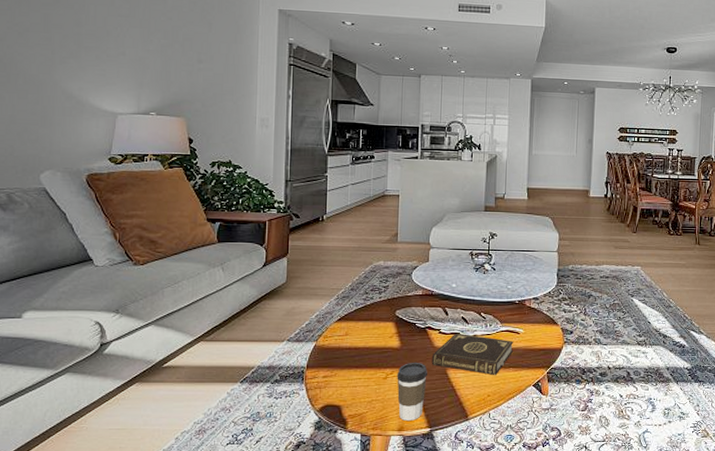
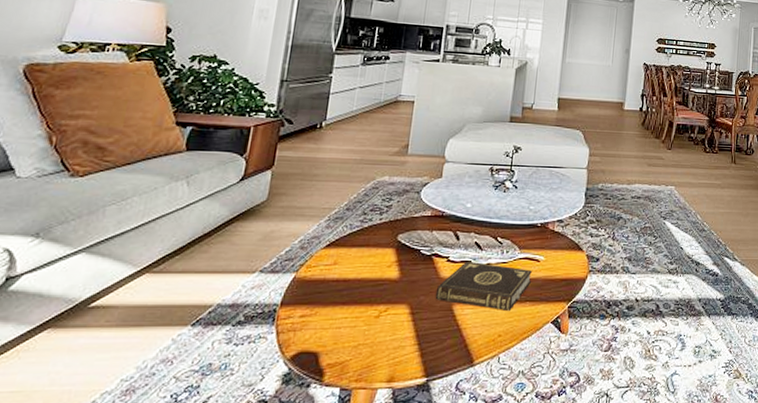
coffee cup: present [397,362,427,421] -> none [390,296,430,369]

